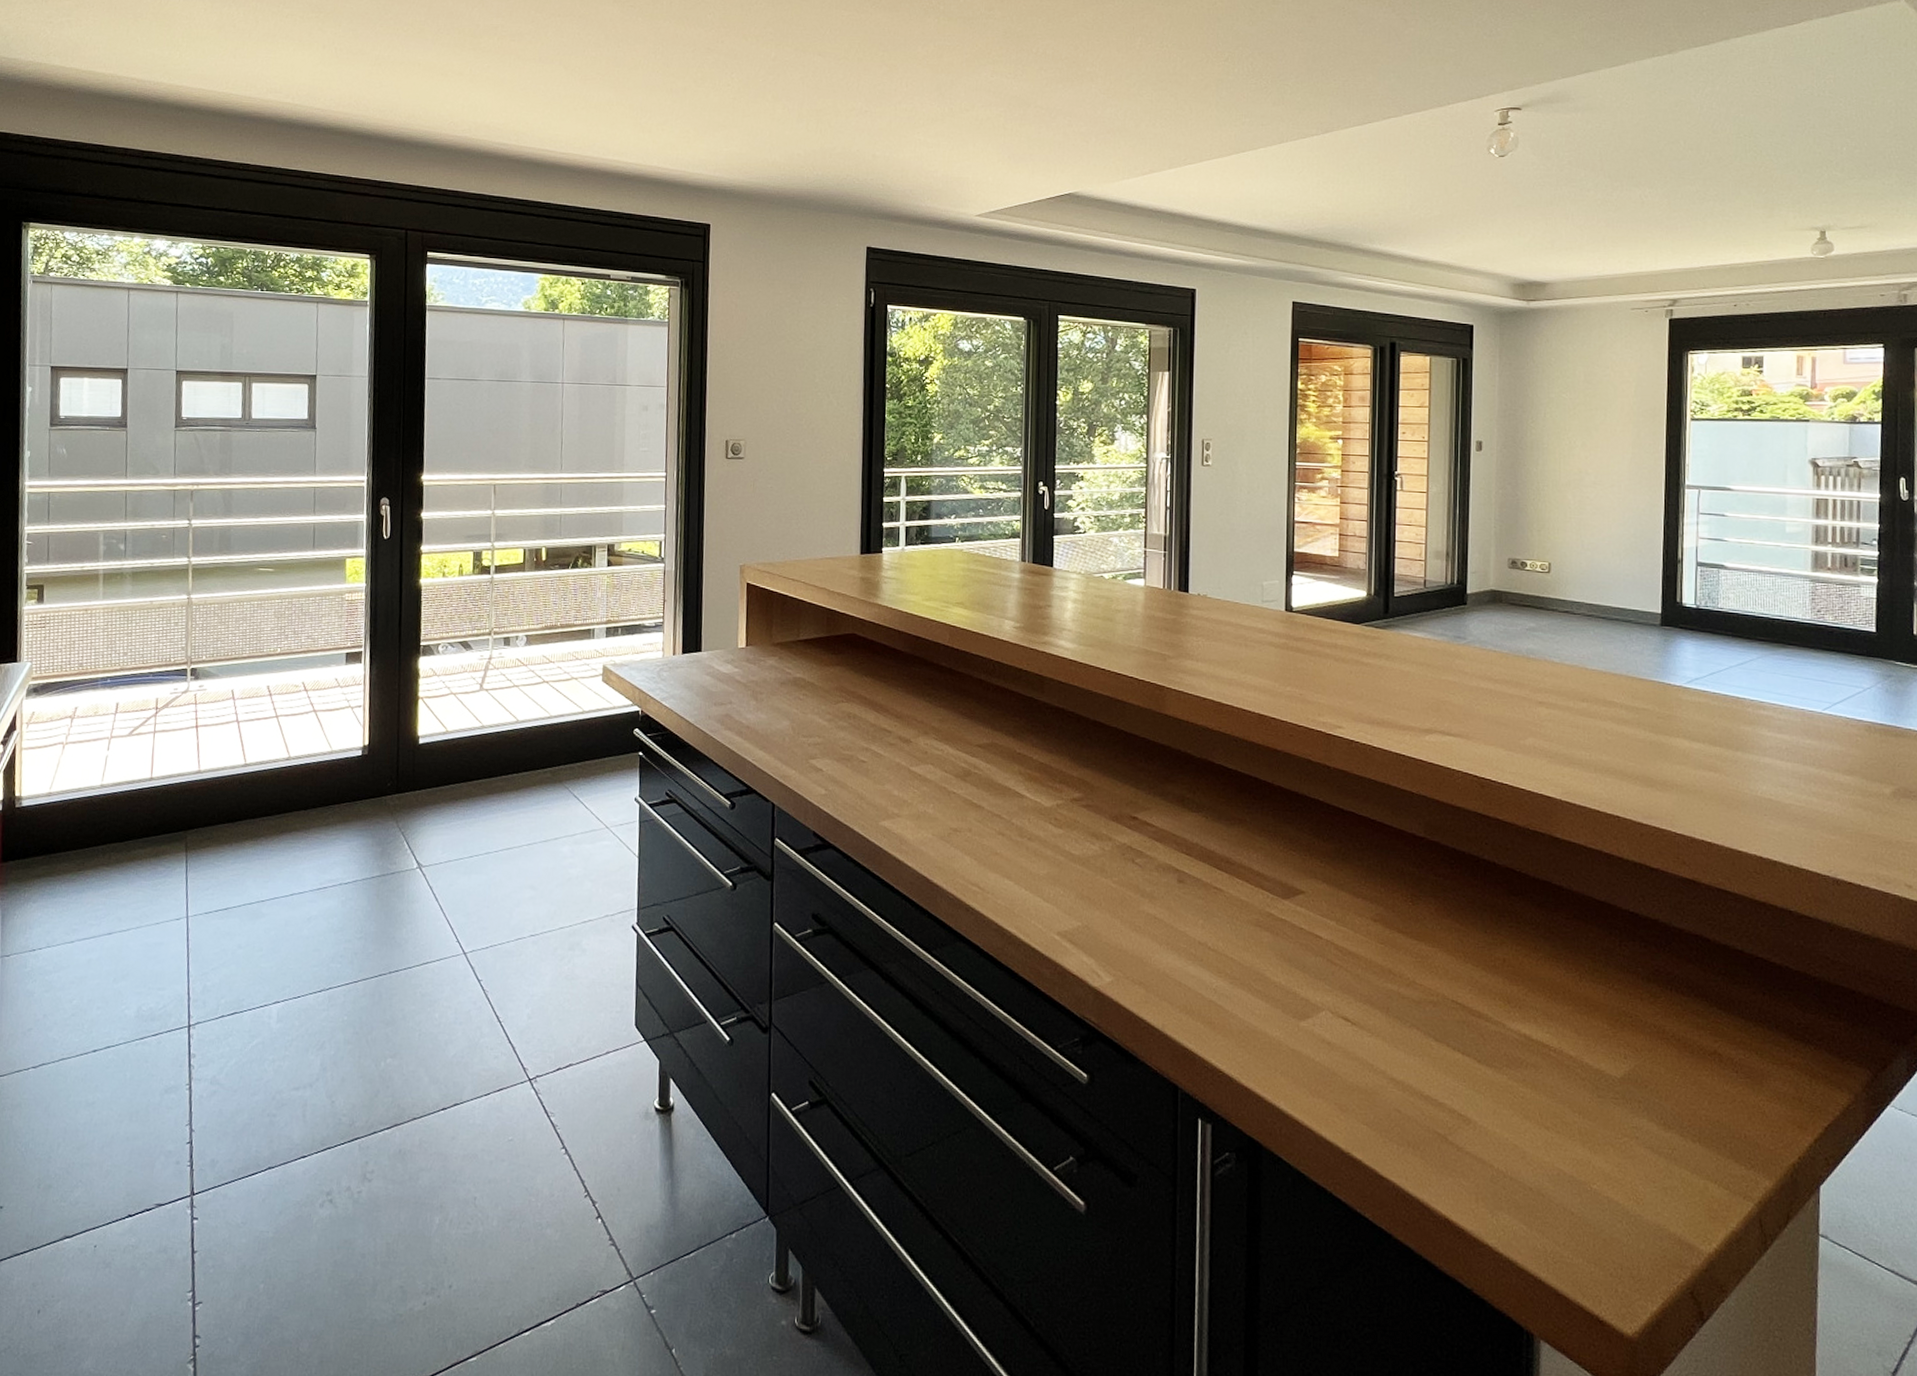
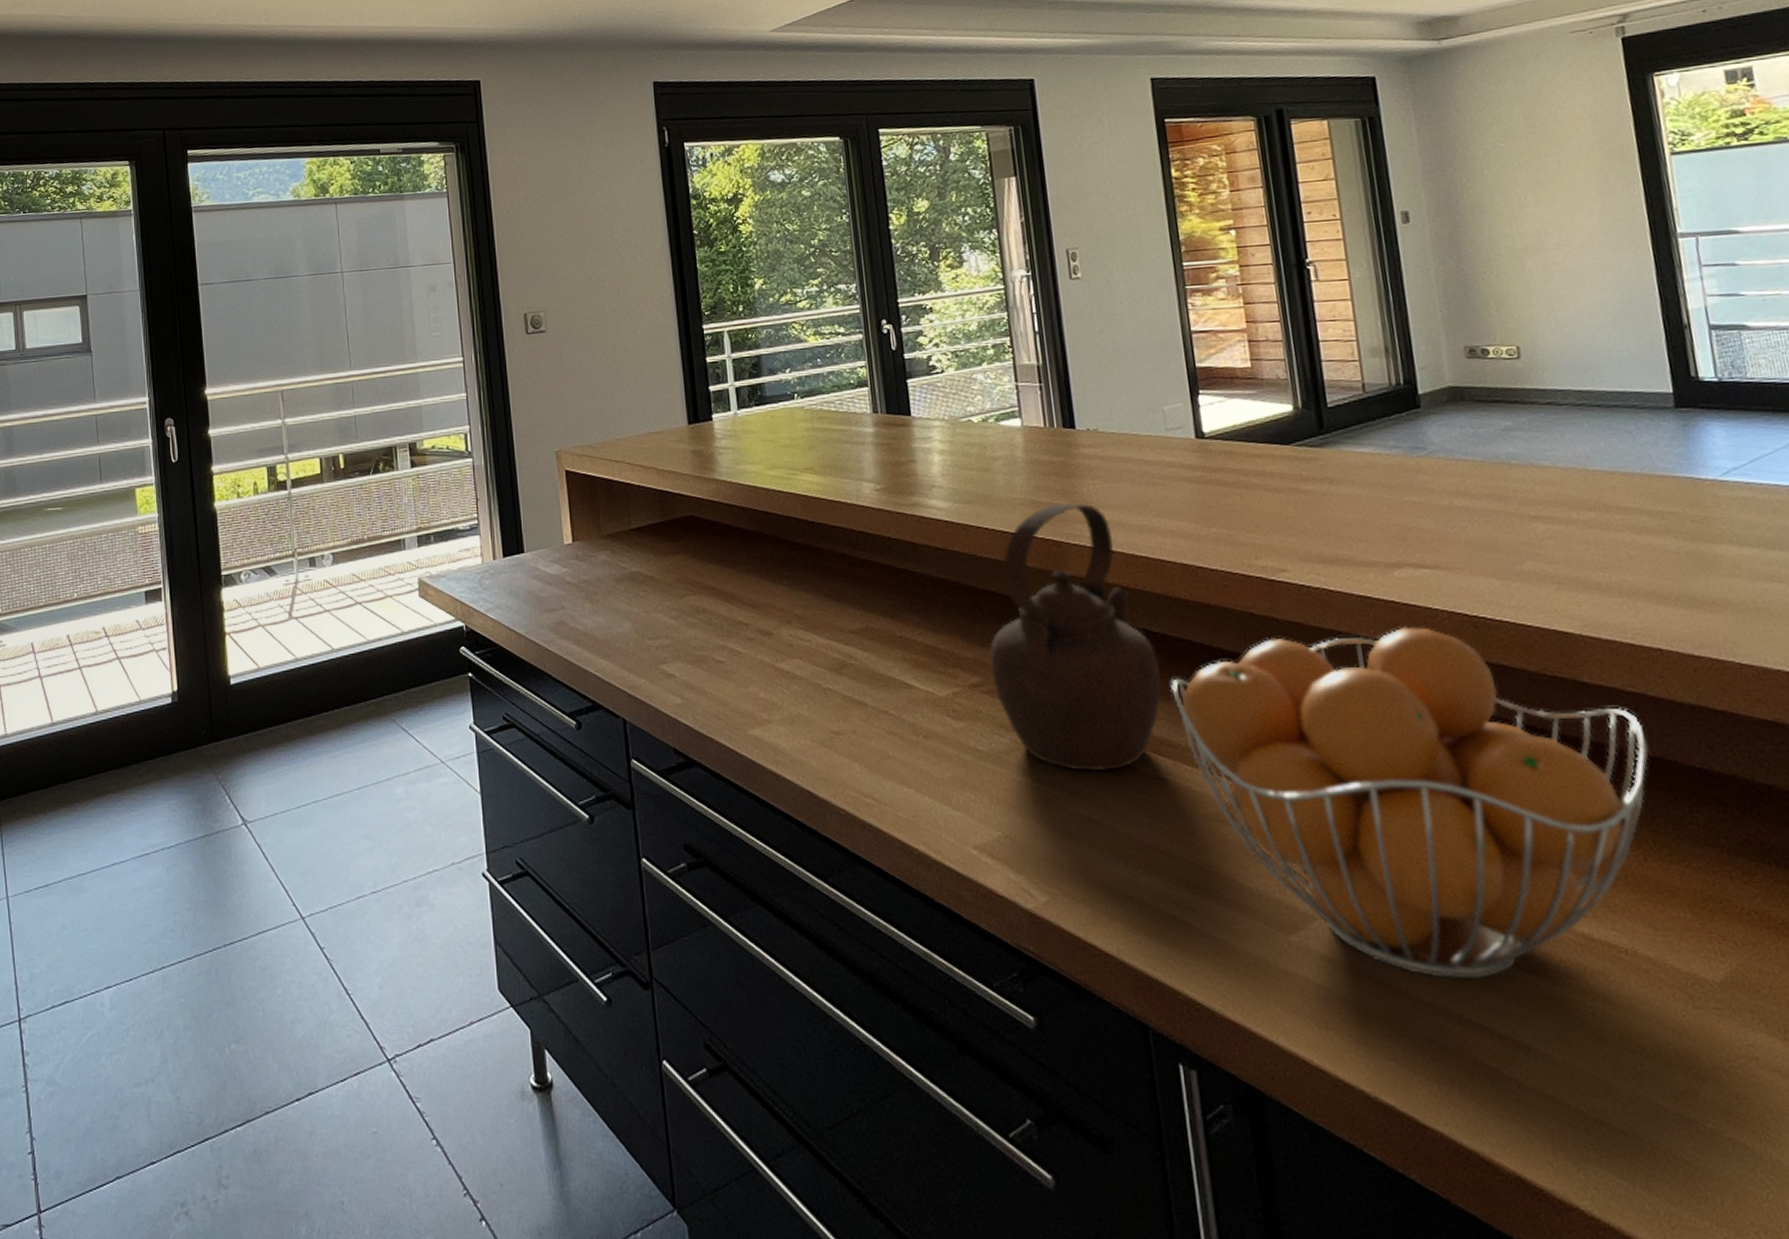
teapot: none [1091,653,1230,879] -> present [990,502,1161,771]
fruit basket: none [1236,781,1597,1065] -> present [1170,626,1649,980]

